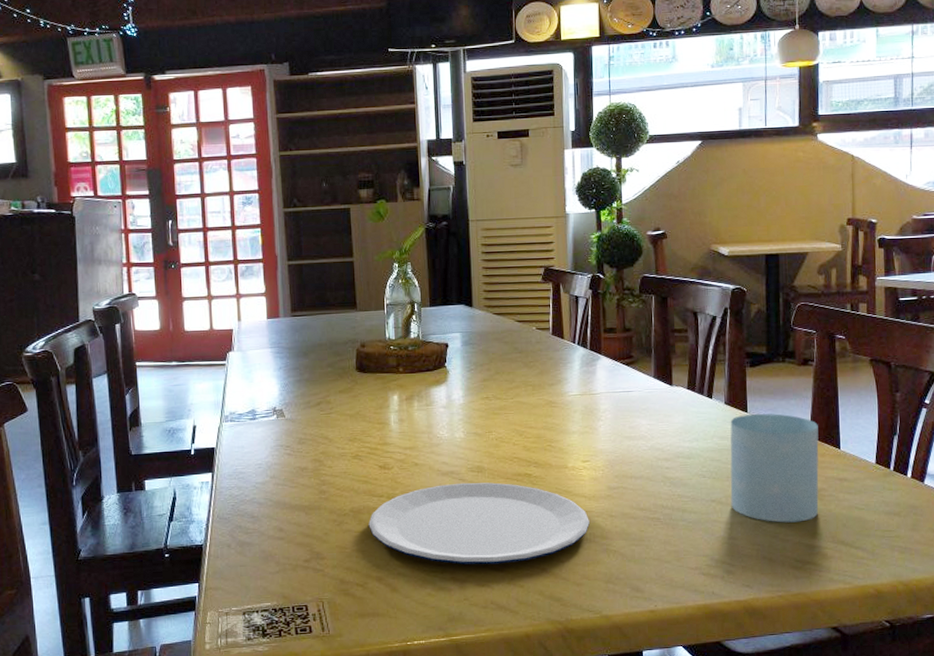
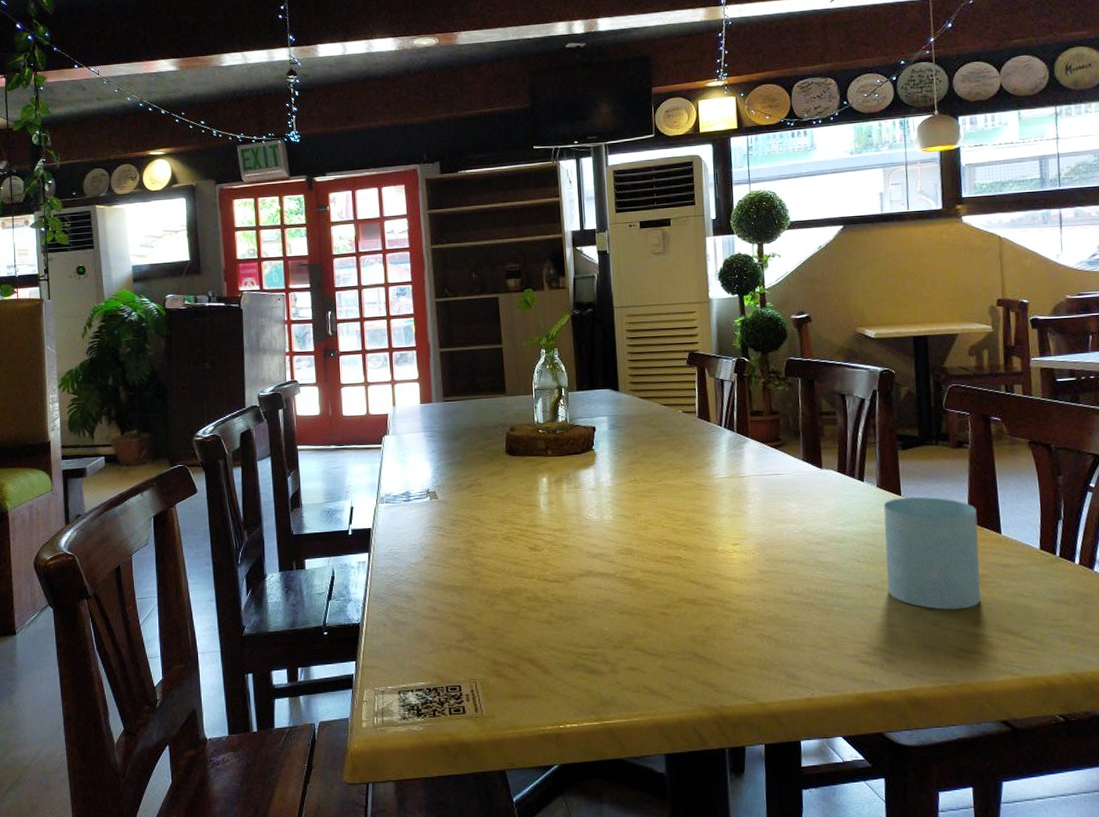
plate: present [368,482,590,565] -> none [520,564,742,648]

